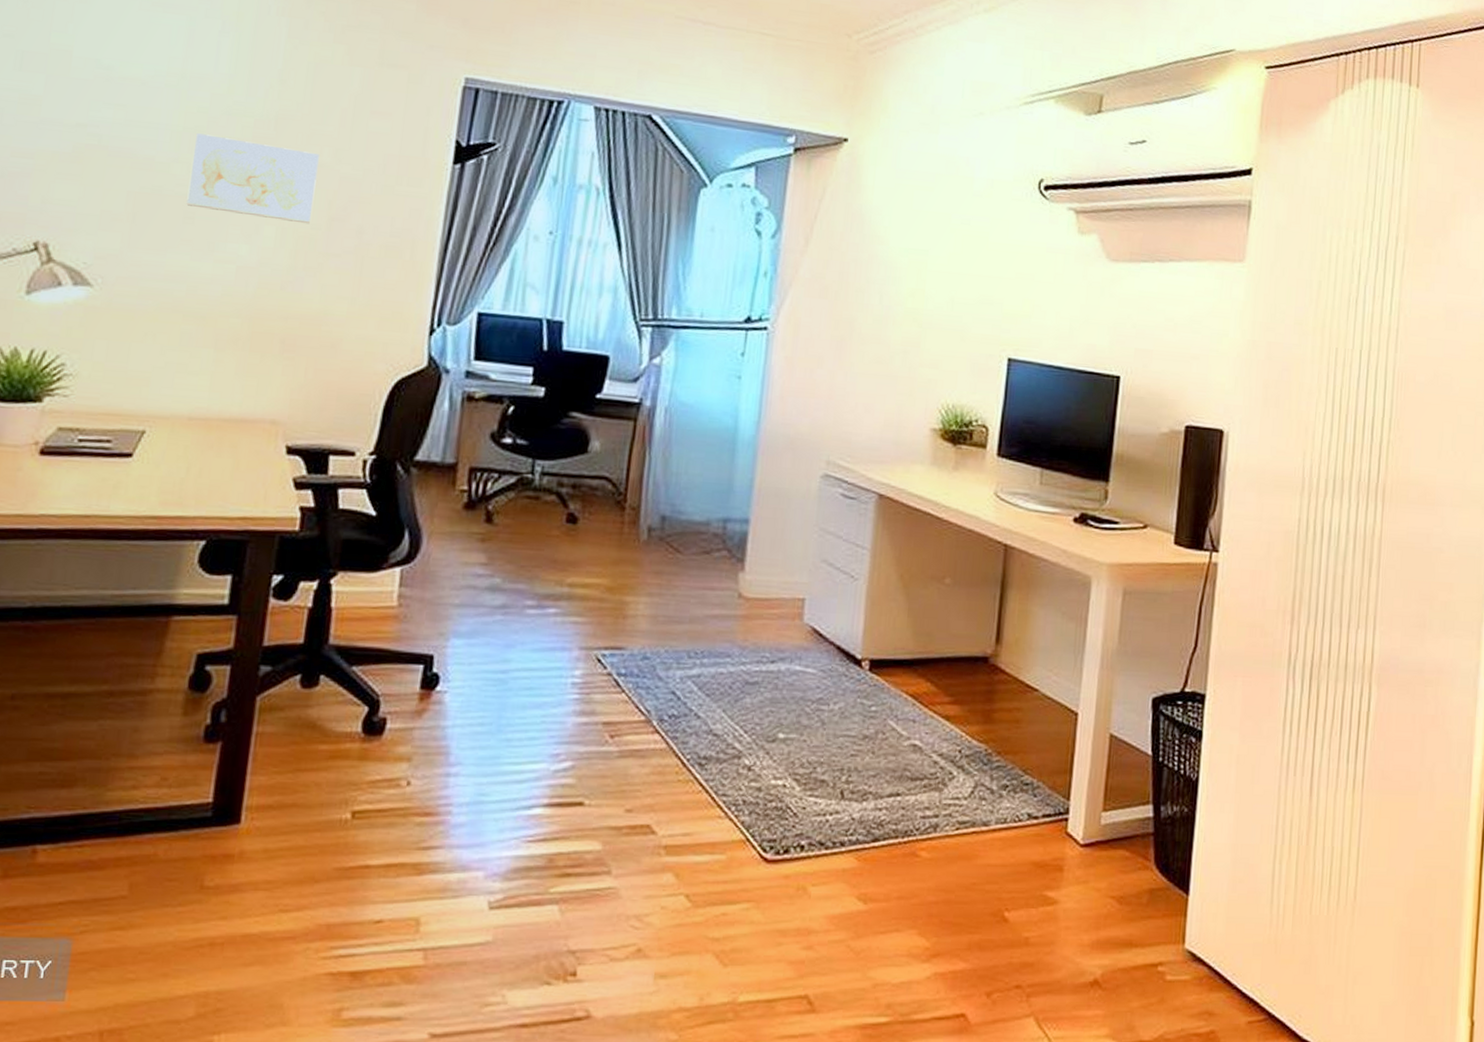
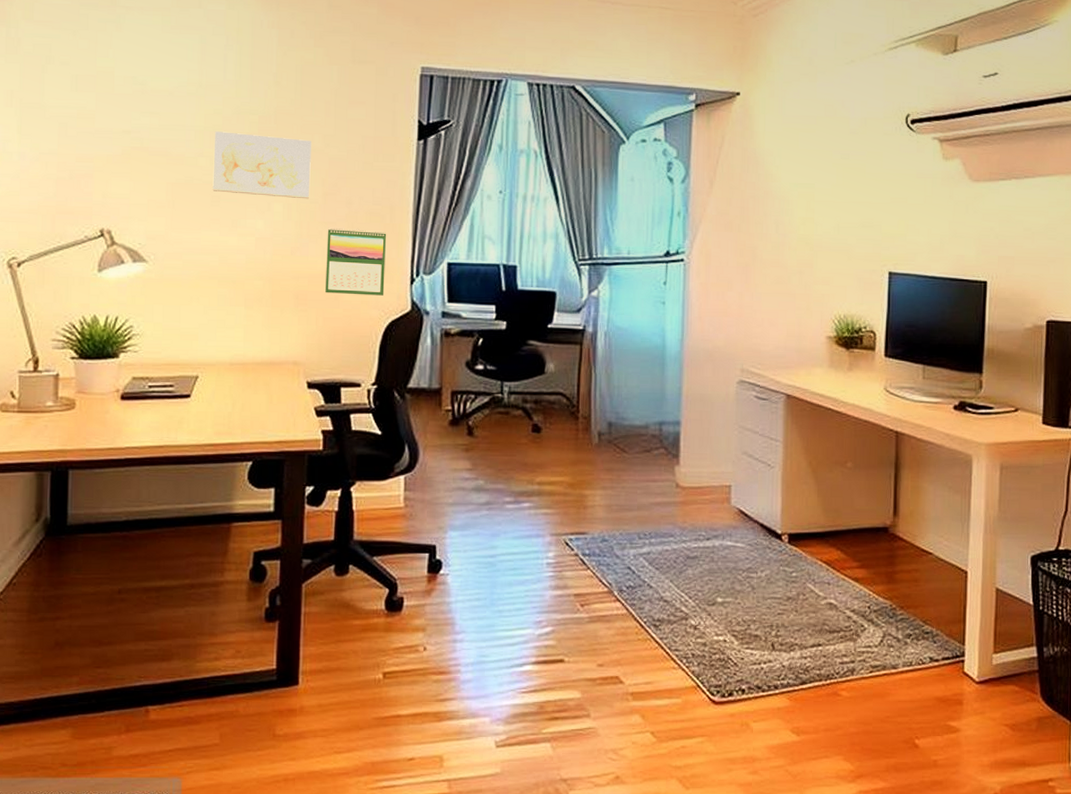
calendar: none [320,259,404,347] -> present [325,227,386,296]

